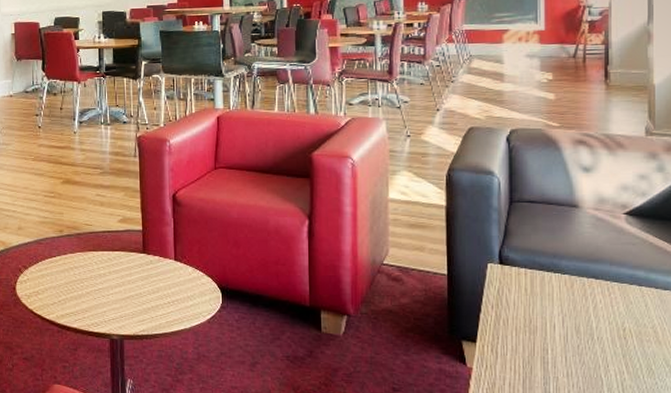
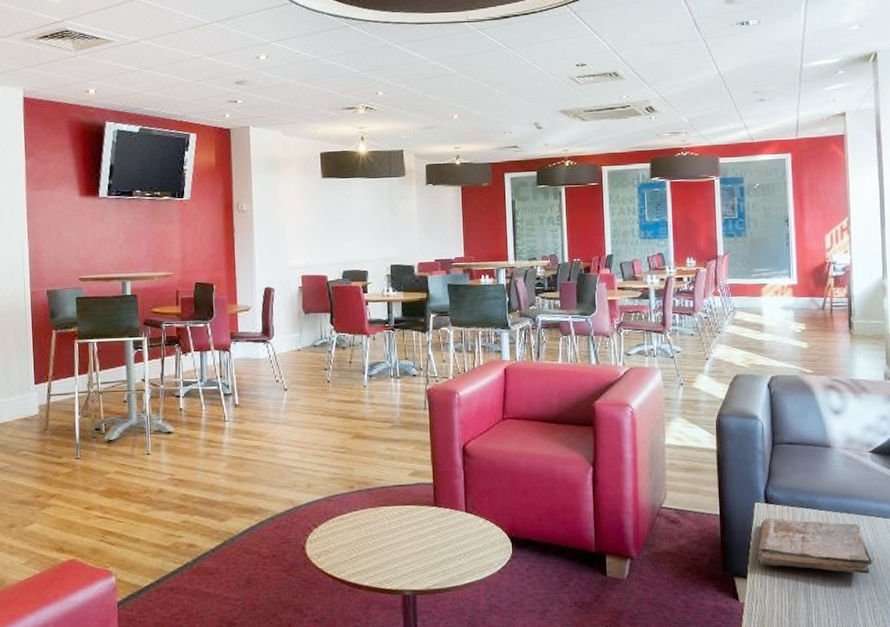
book: none [488,280,624,345] -> present [757,517,873,574]

